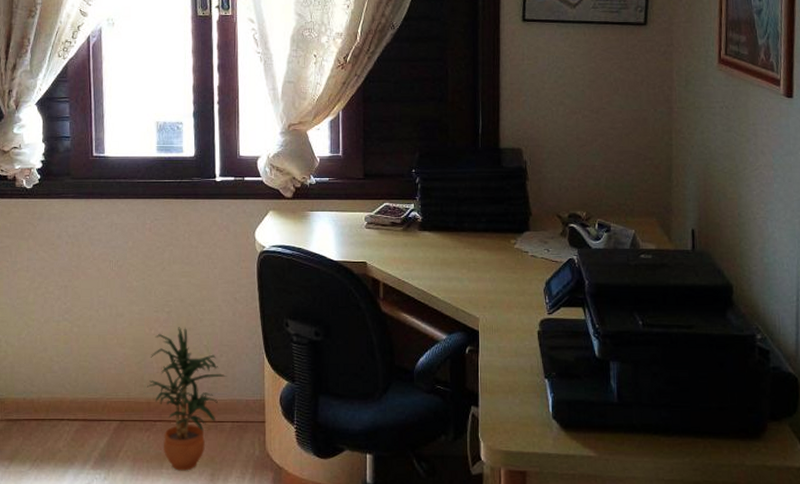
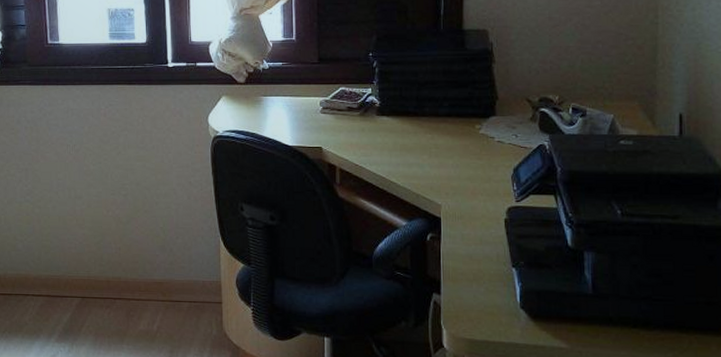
potted plant: present [147,327,227,471] -> none [106,209,184,347]

